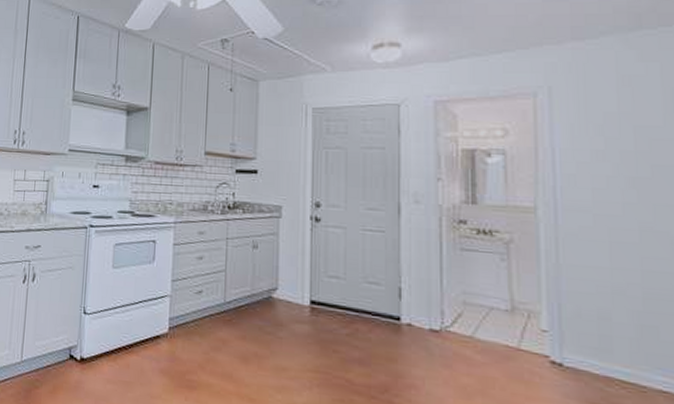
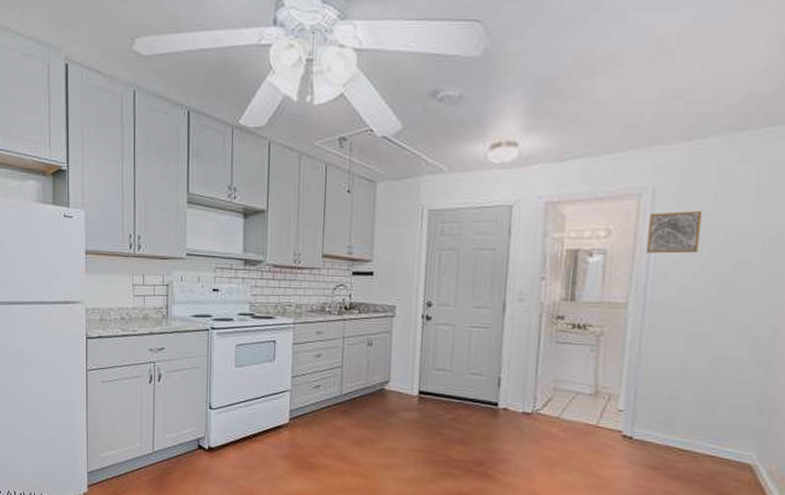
wall art: none [549,110,608,155] -> present [646,210,703,254]

